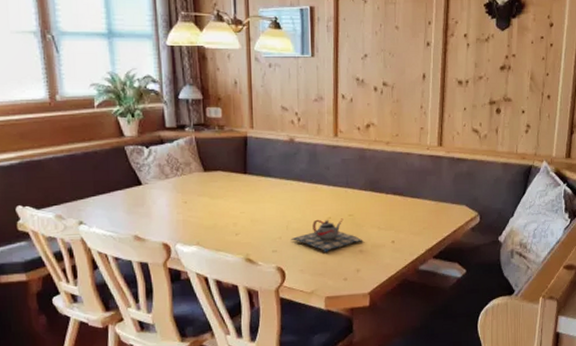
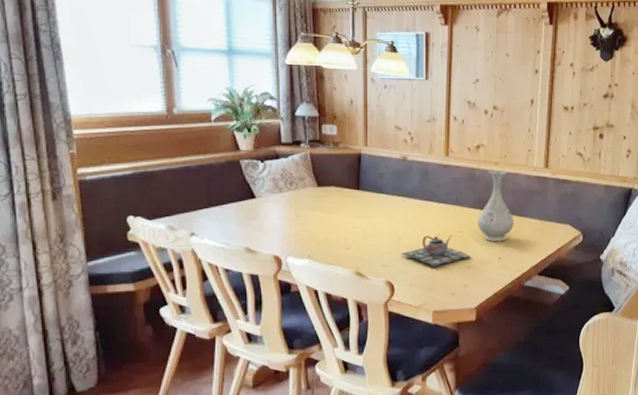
vase: none [369,150,407,225] -> present [477,170,514,242]

